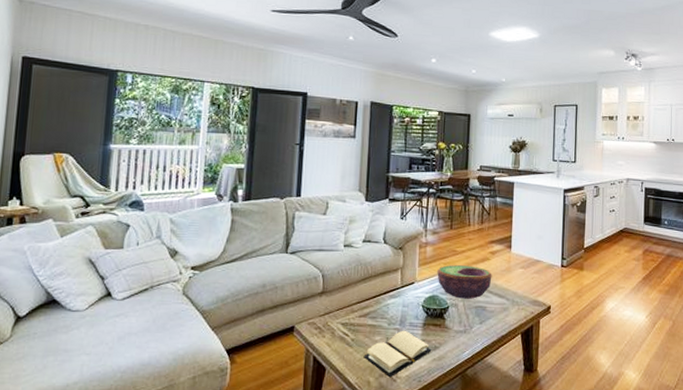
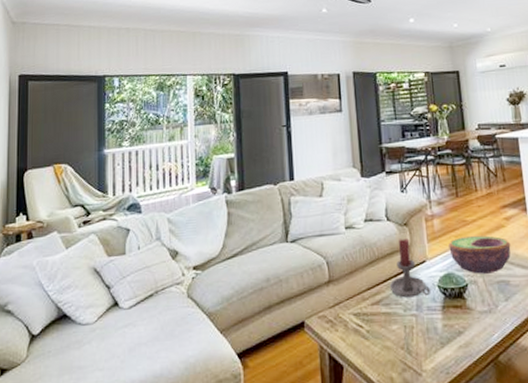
book: present [363,330,432,378] -> none [382,315,456,372]
candle holder: none [378,261,415,314] -> present [389,238,430,298]

